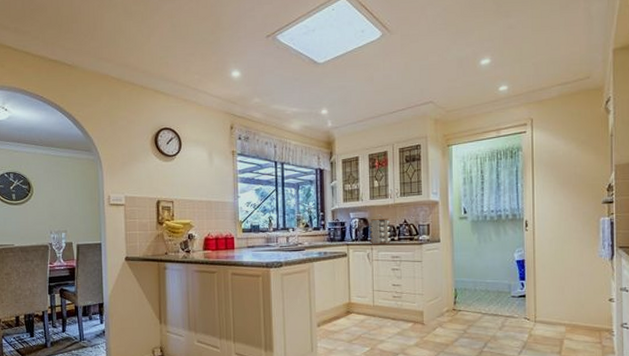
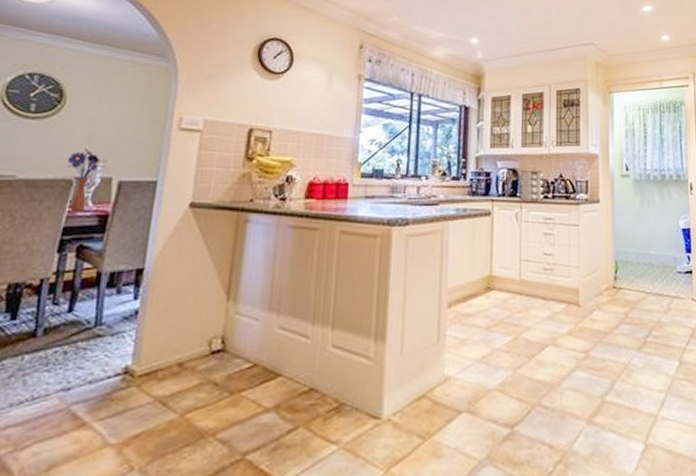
flower arrangement: none [42,223,66,267] -> present [67,148,105,212]

